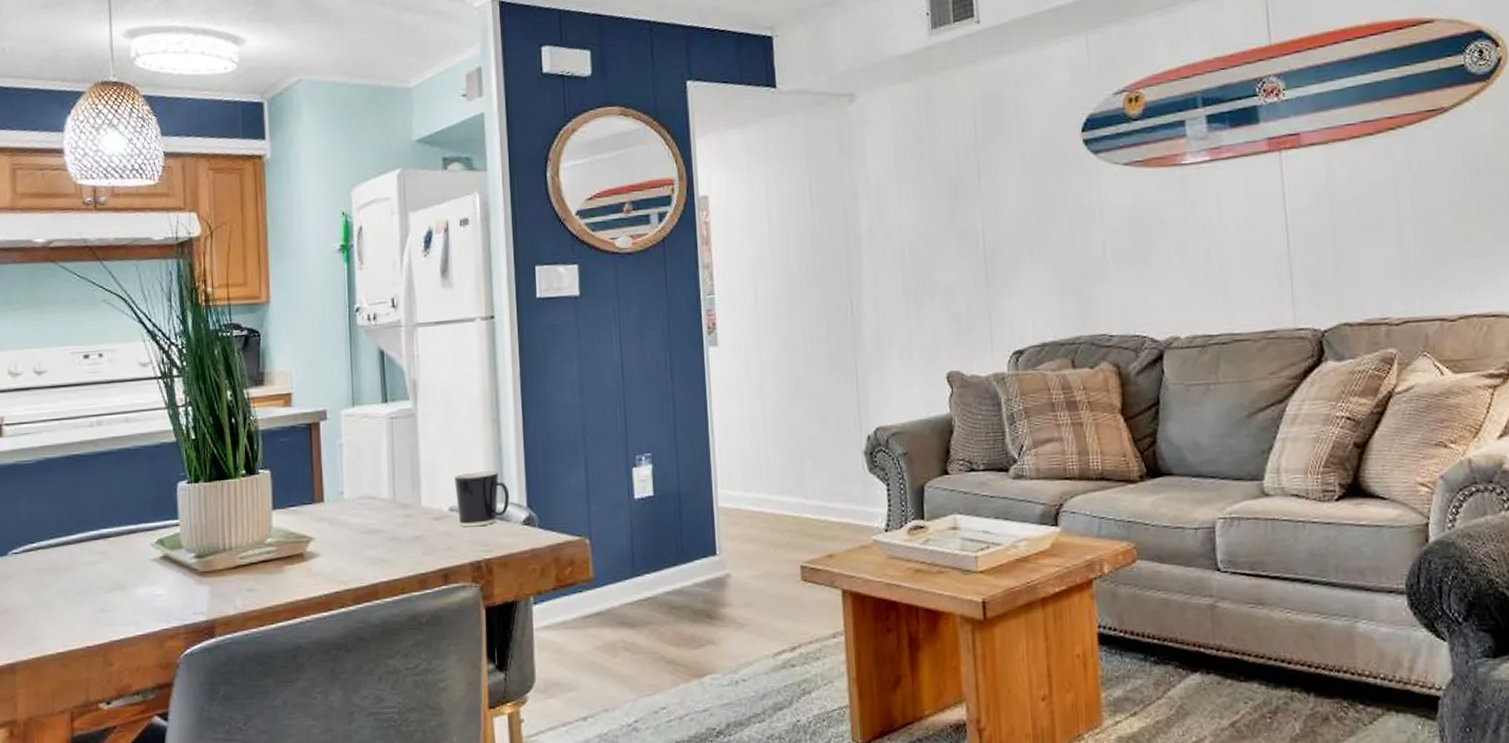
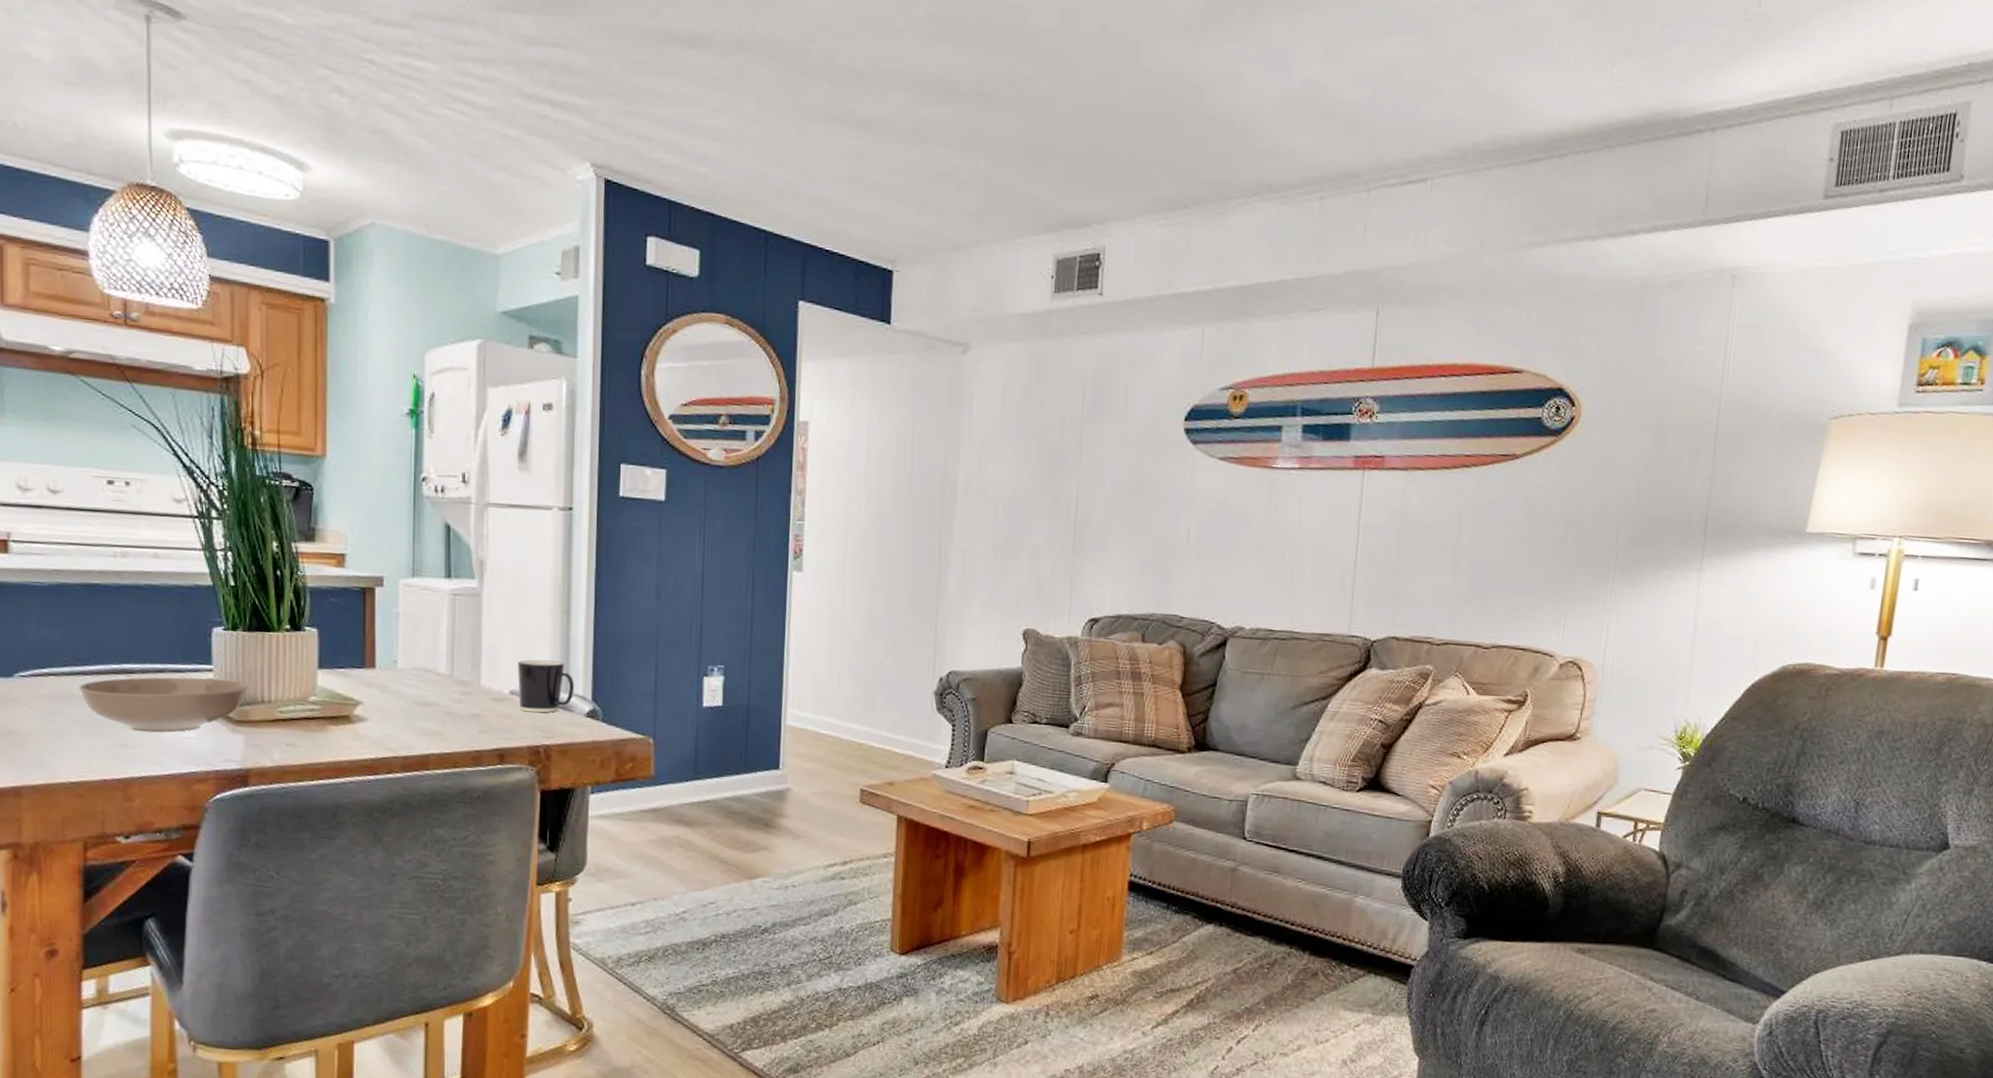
bowl: none [63,532,212,594] -> present [79,677,249,732]

